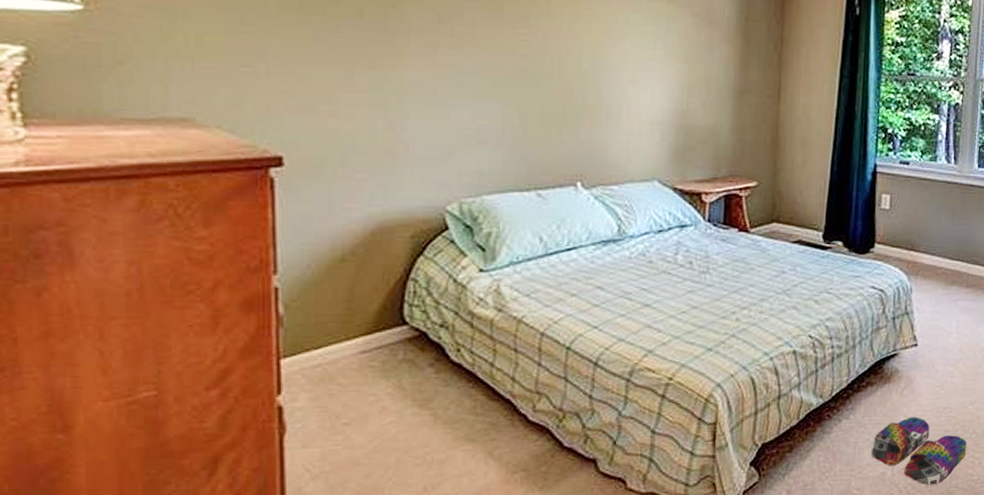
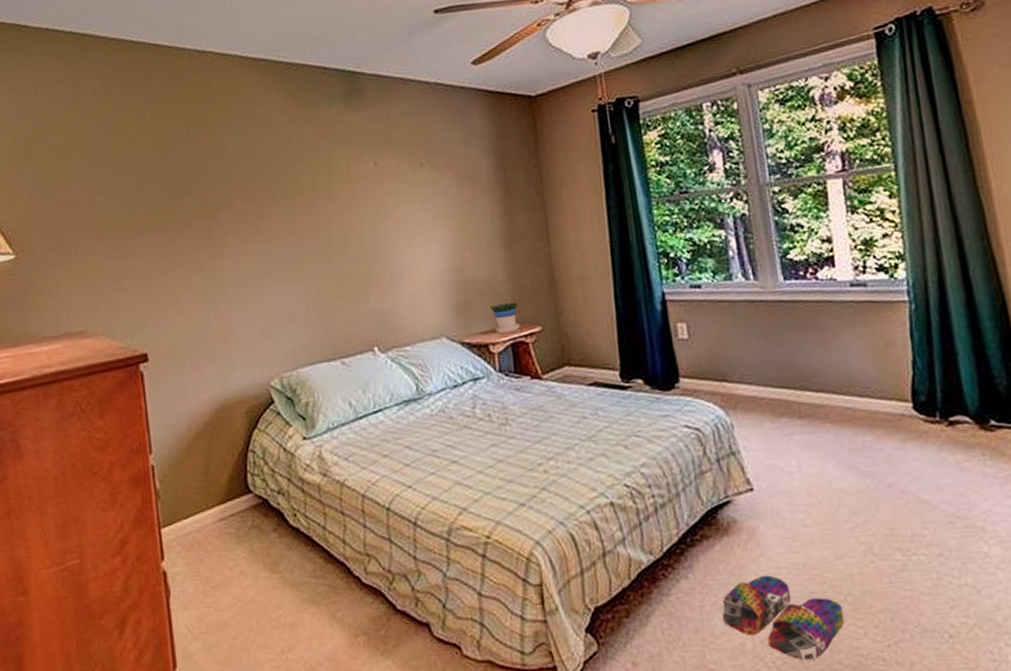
flowerpot: none [709,154,737,185] -> present [490,302,520,334]

